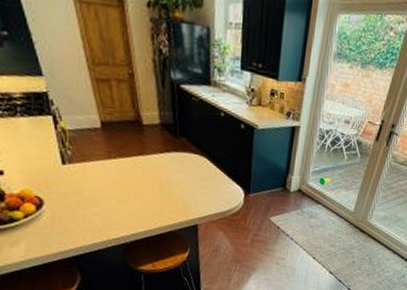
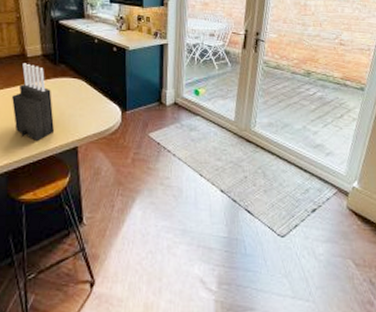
knife block: none [127,131,174,217] -> present [12,63,55,142]

